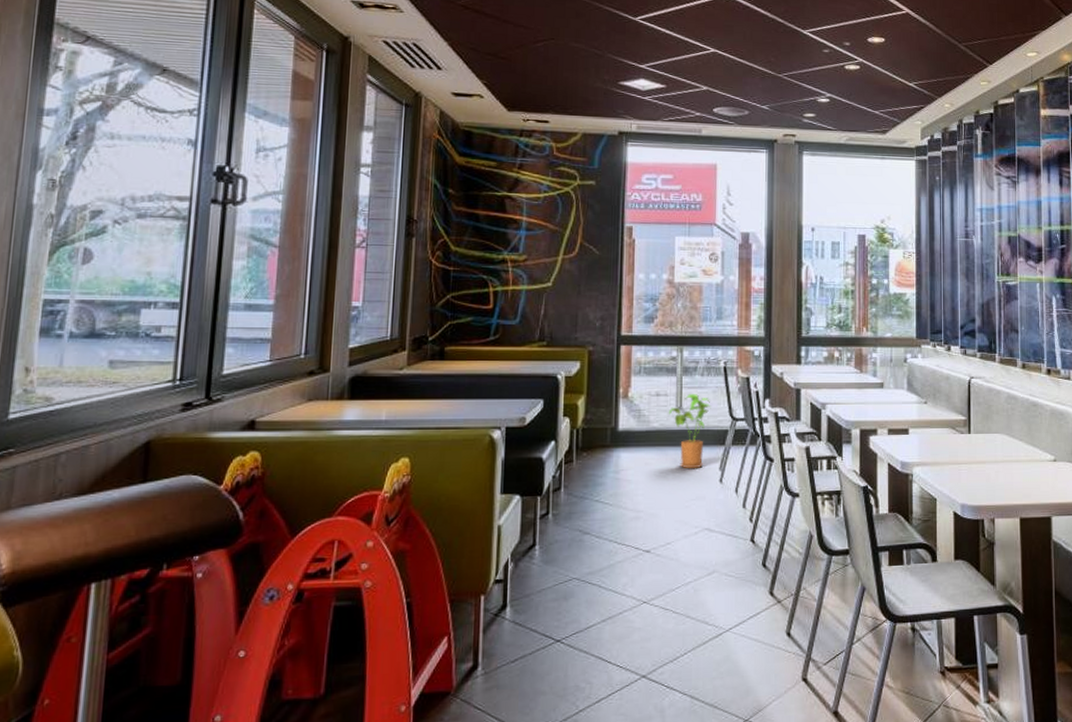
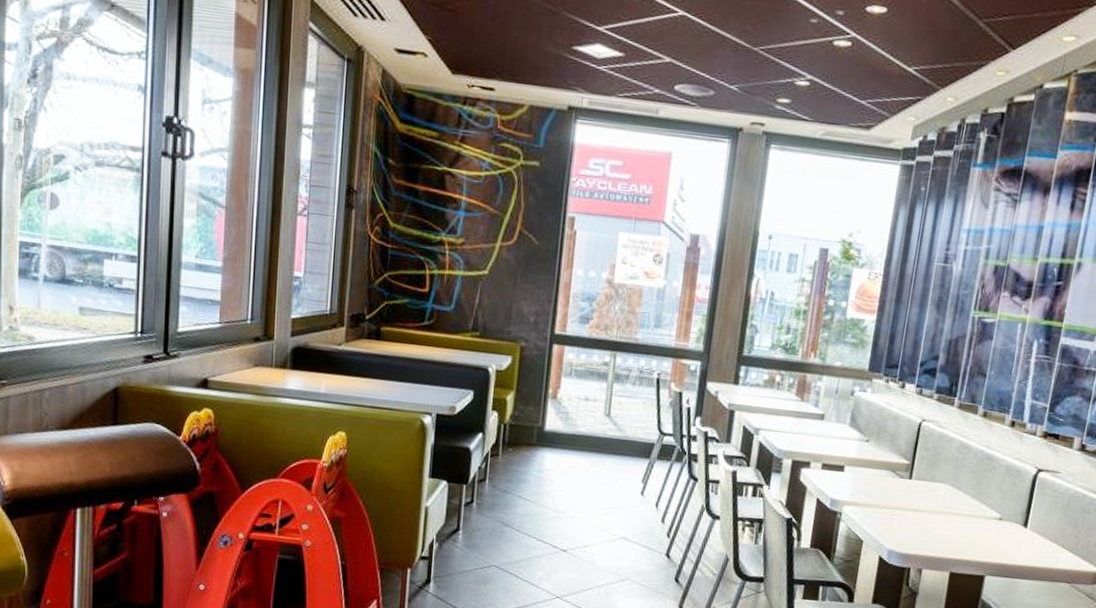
house plant: present [668,394,711,468] -> none [595,402,640,478]

